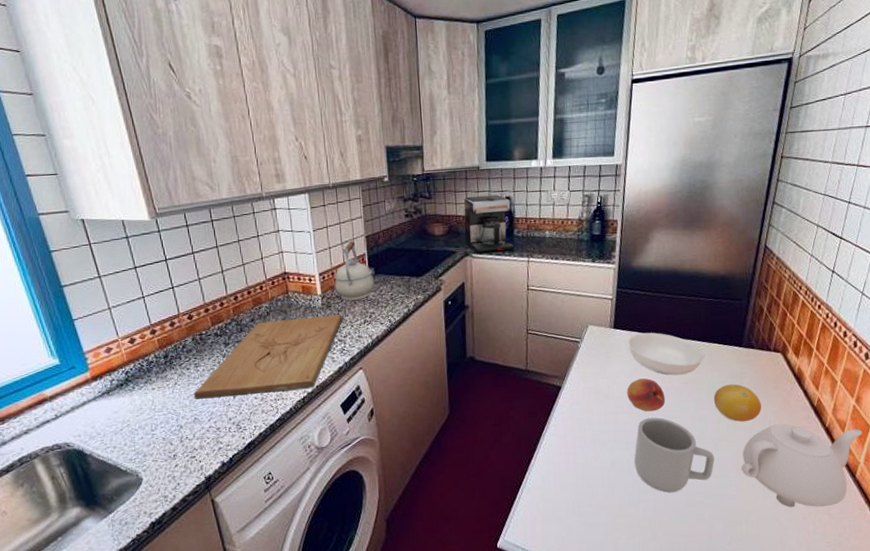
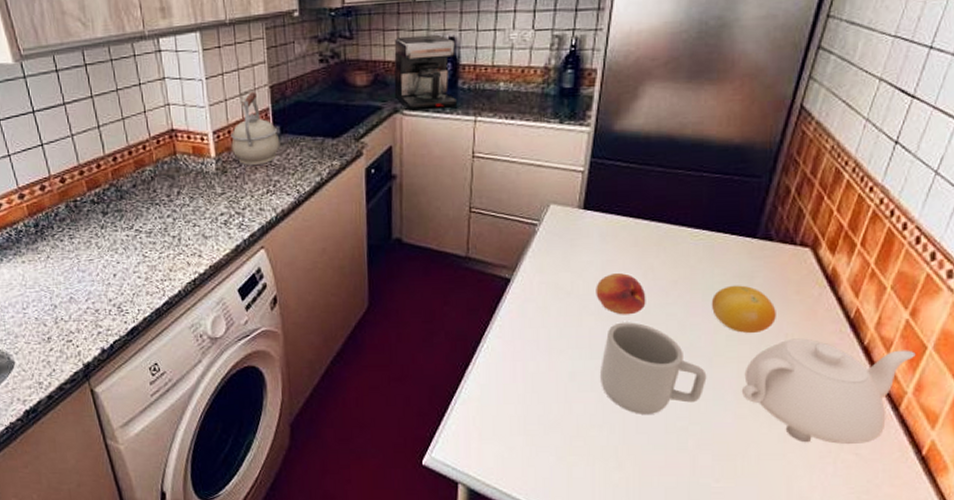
cutting board: present [193,315,343,399] -> none [68,182,241,276]
bowl: present [628,332,705,375] -> none [601,216,704,271]

